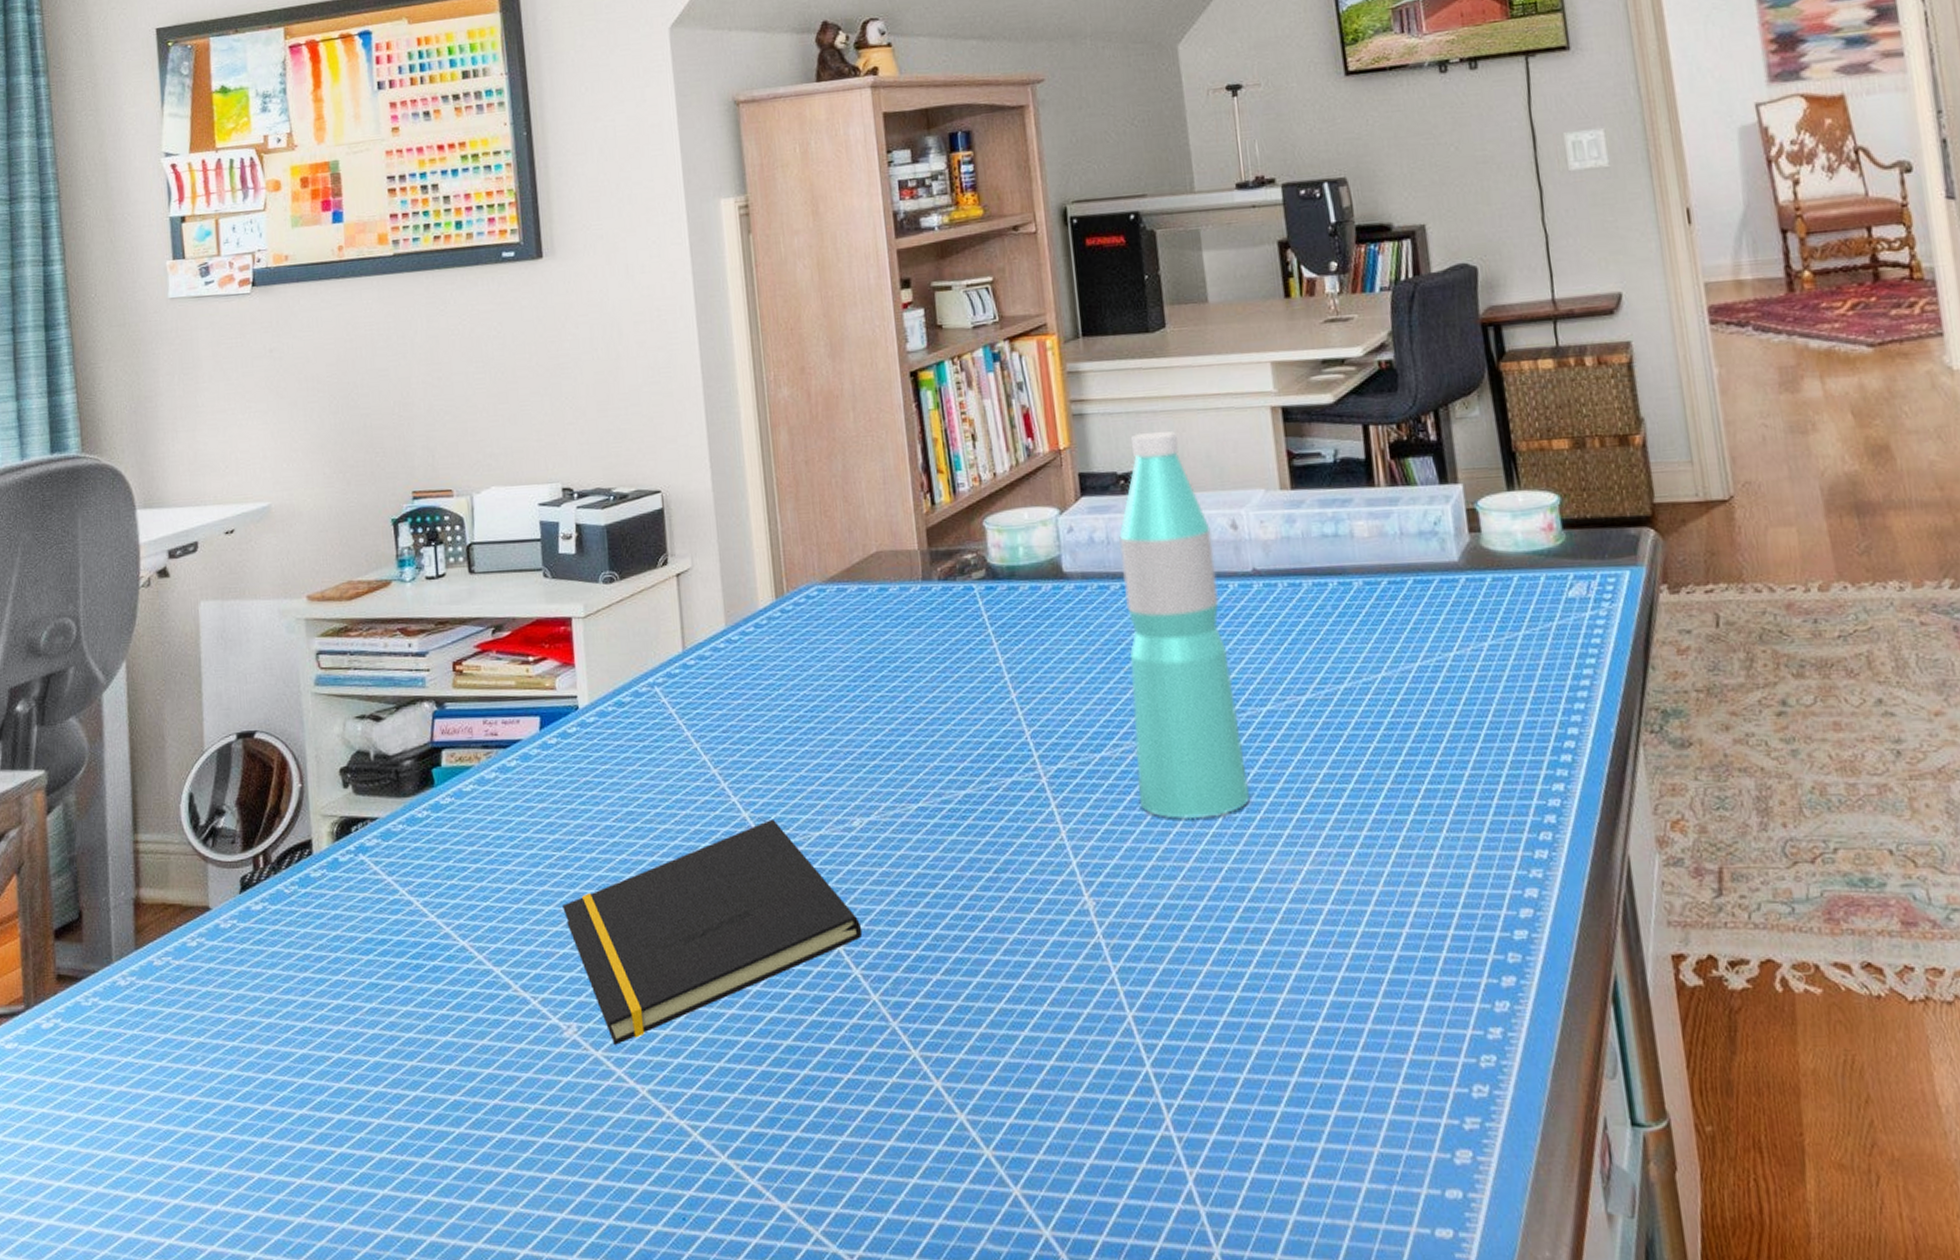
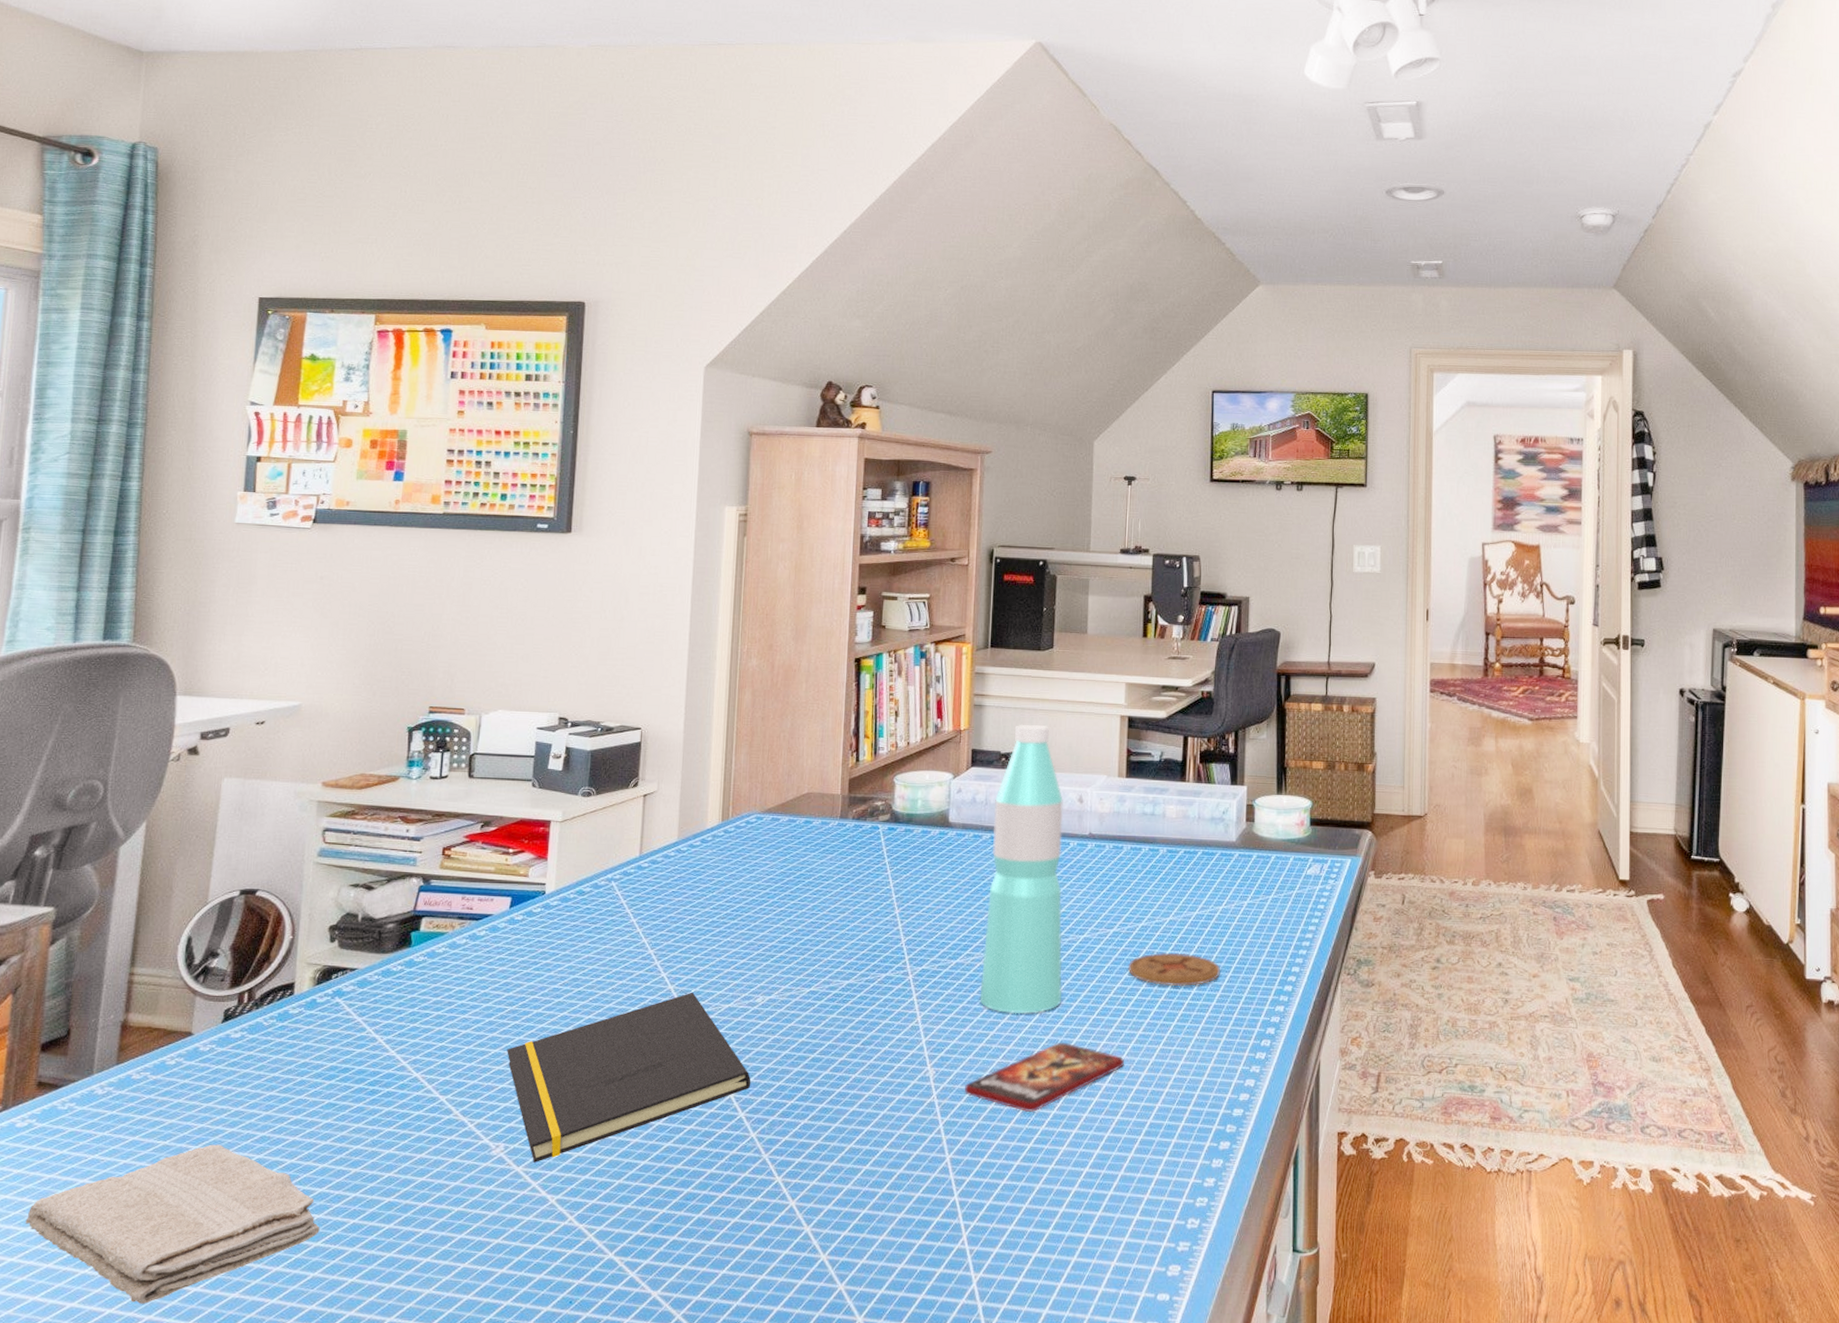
washcloth: none [67,1039,382,1232] -> present [25,1144,320,1304]
smartphone: none [1138,852,1349,949] -> present [965,1042,1124,1112]
coaster: none [1333,721,1466,768] -> present [1127,952,1221,987]

